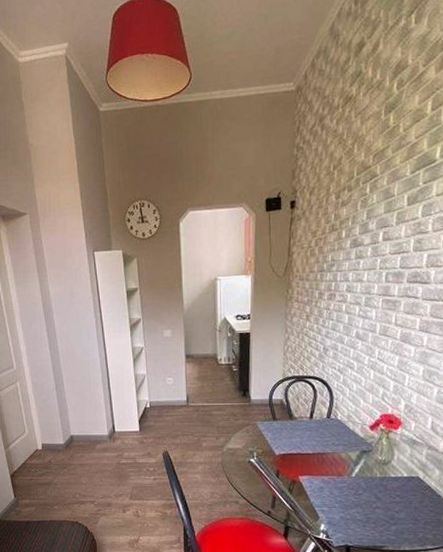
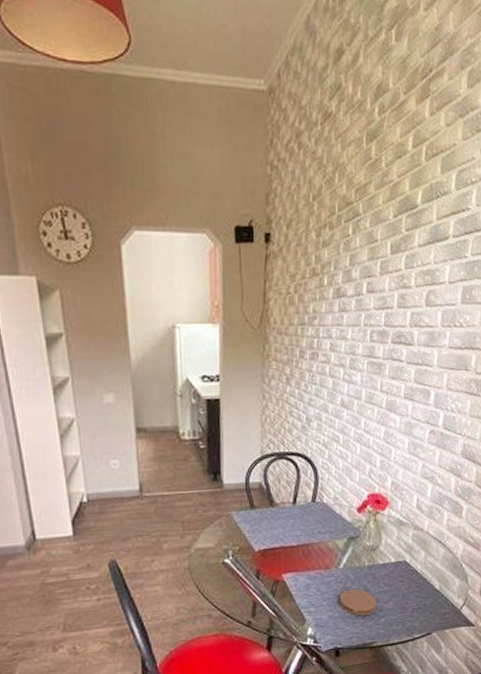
coaster: none [351,496,388,521] -> present [339,589,377,616]

